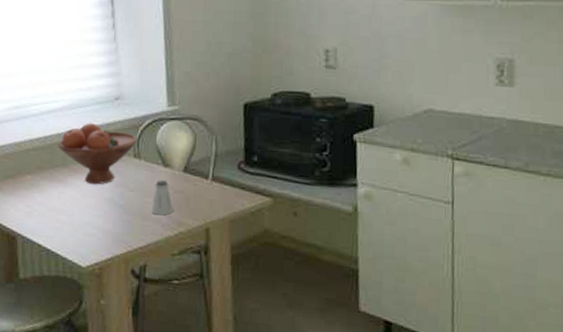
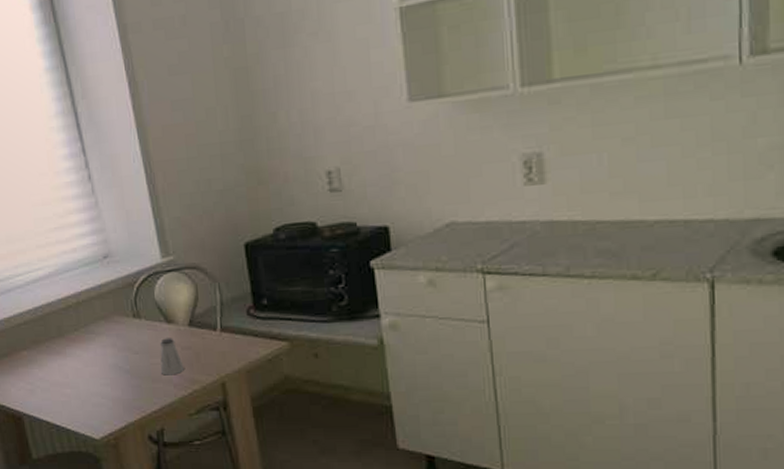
fruit bowl: present [58,122,138,185] -> none [50,286,135,352]

